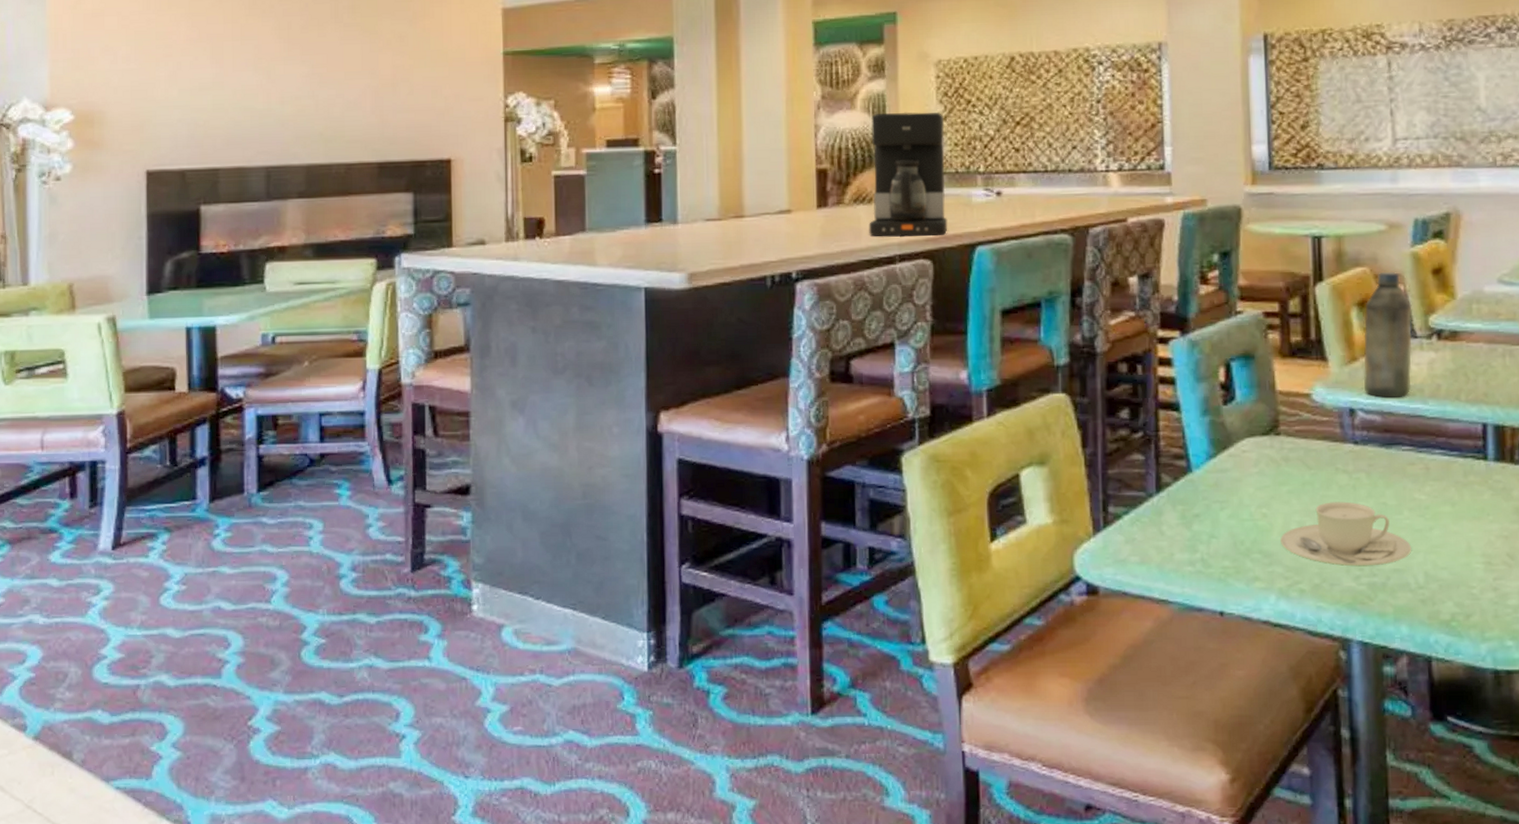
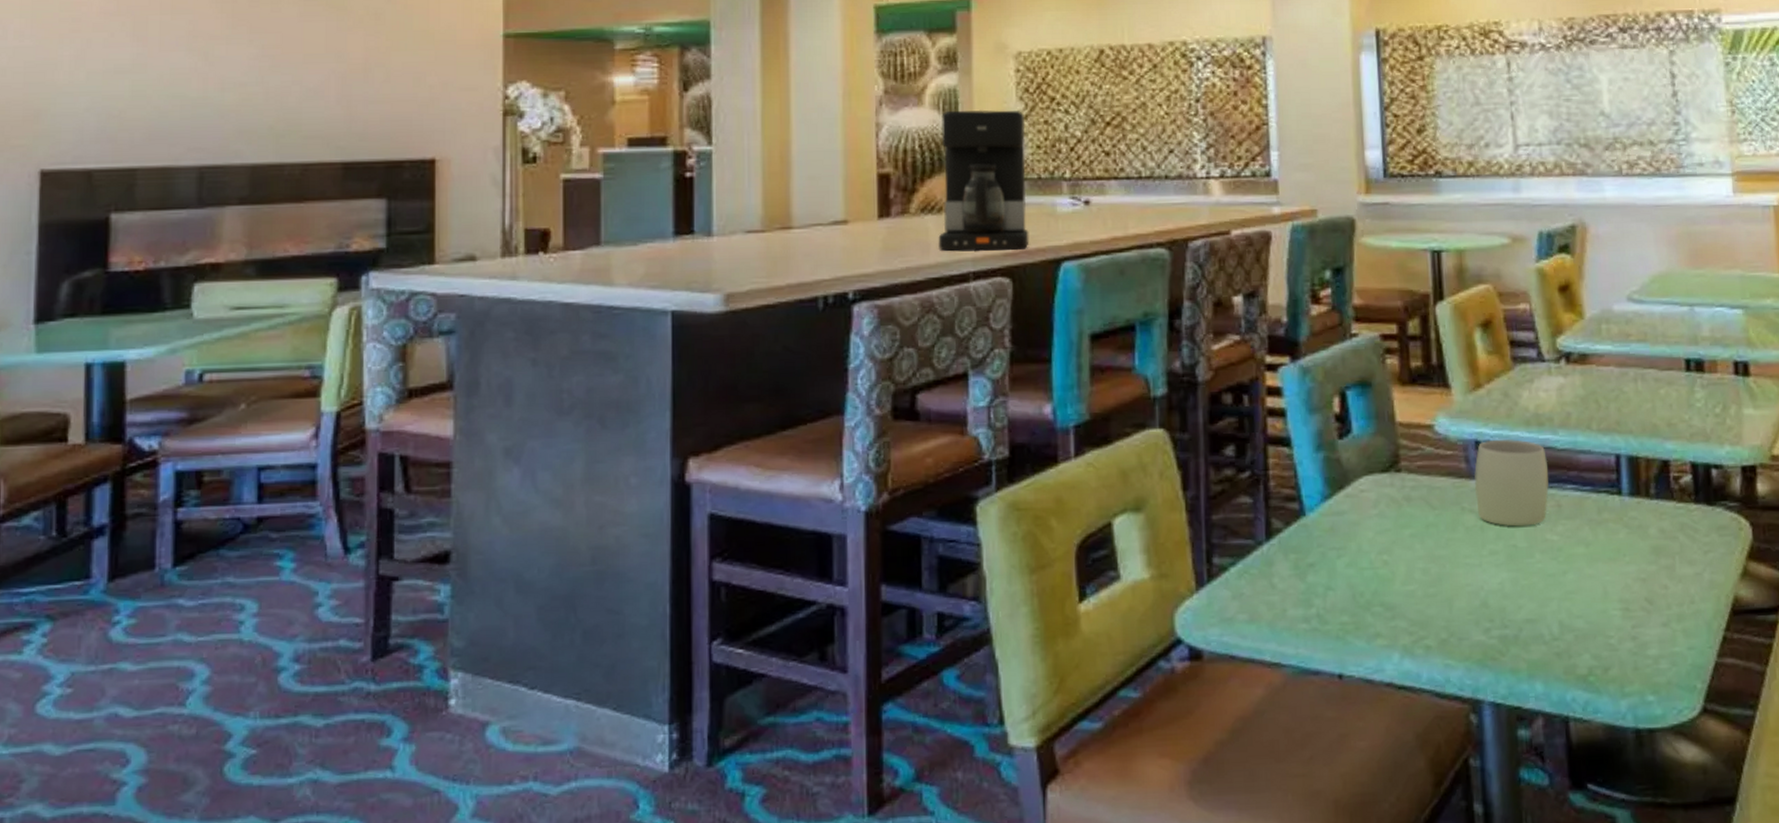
teacup: present [1280,501,1412,567] -> none [1403,545,1545,618]
mug: none [1348,408,1419,486] -> present [1474,439,1549,527]
water bottle: present [1363,271,1412,398] -> none [1488,289,1539,428]

